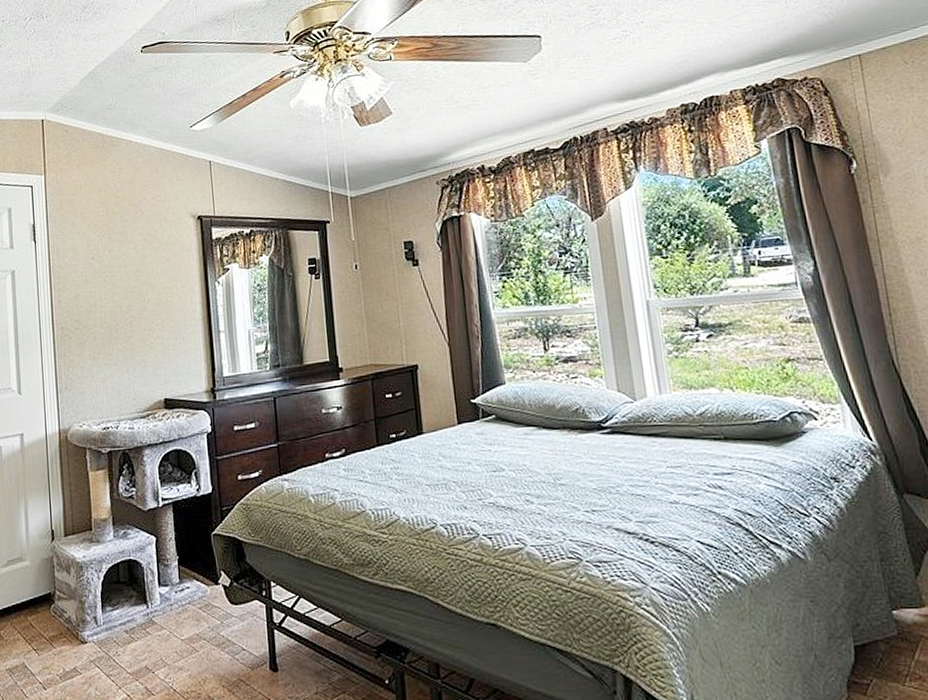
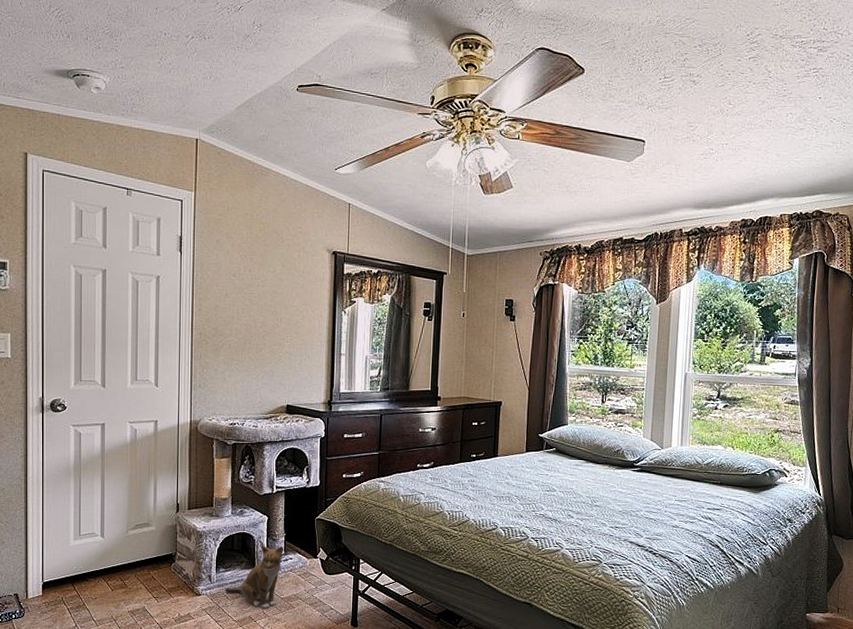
cat: none [115,573,179,656] -> present [225,546,284,609]

